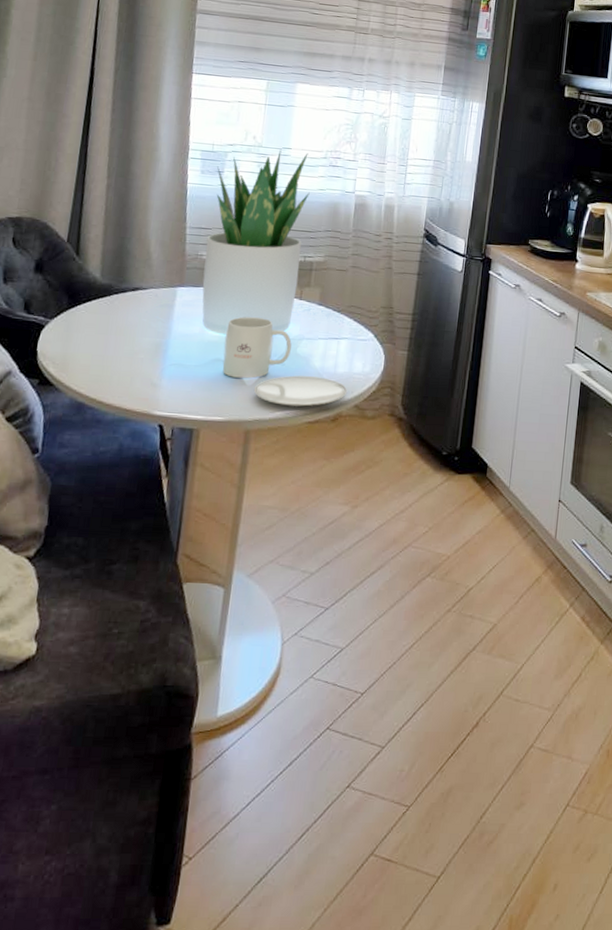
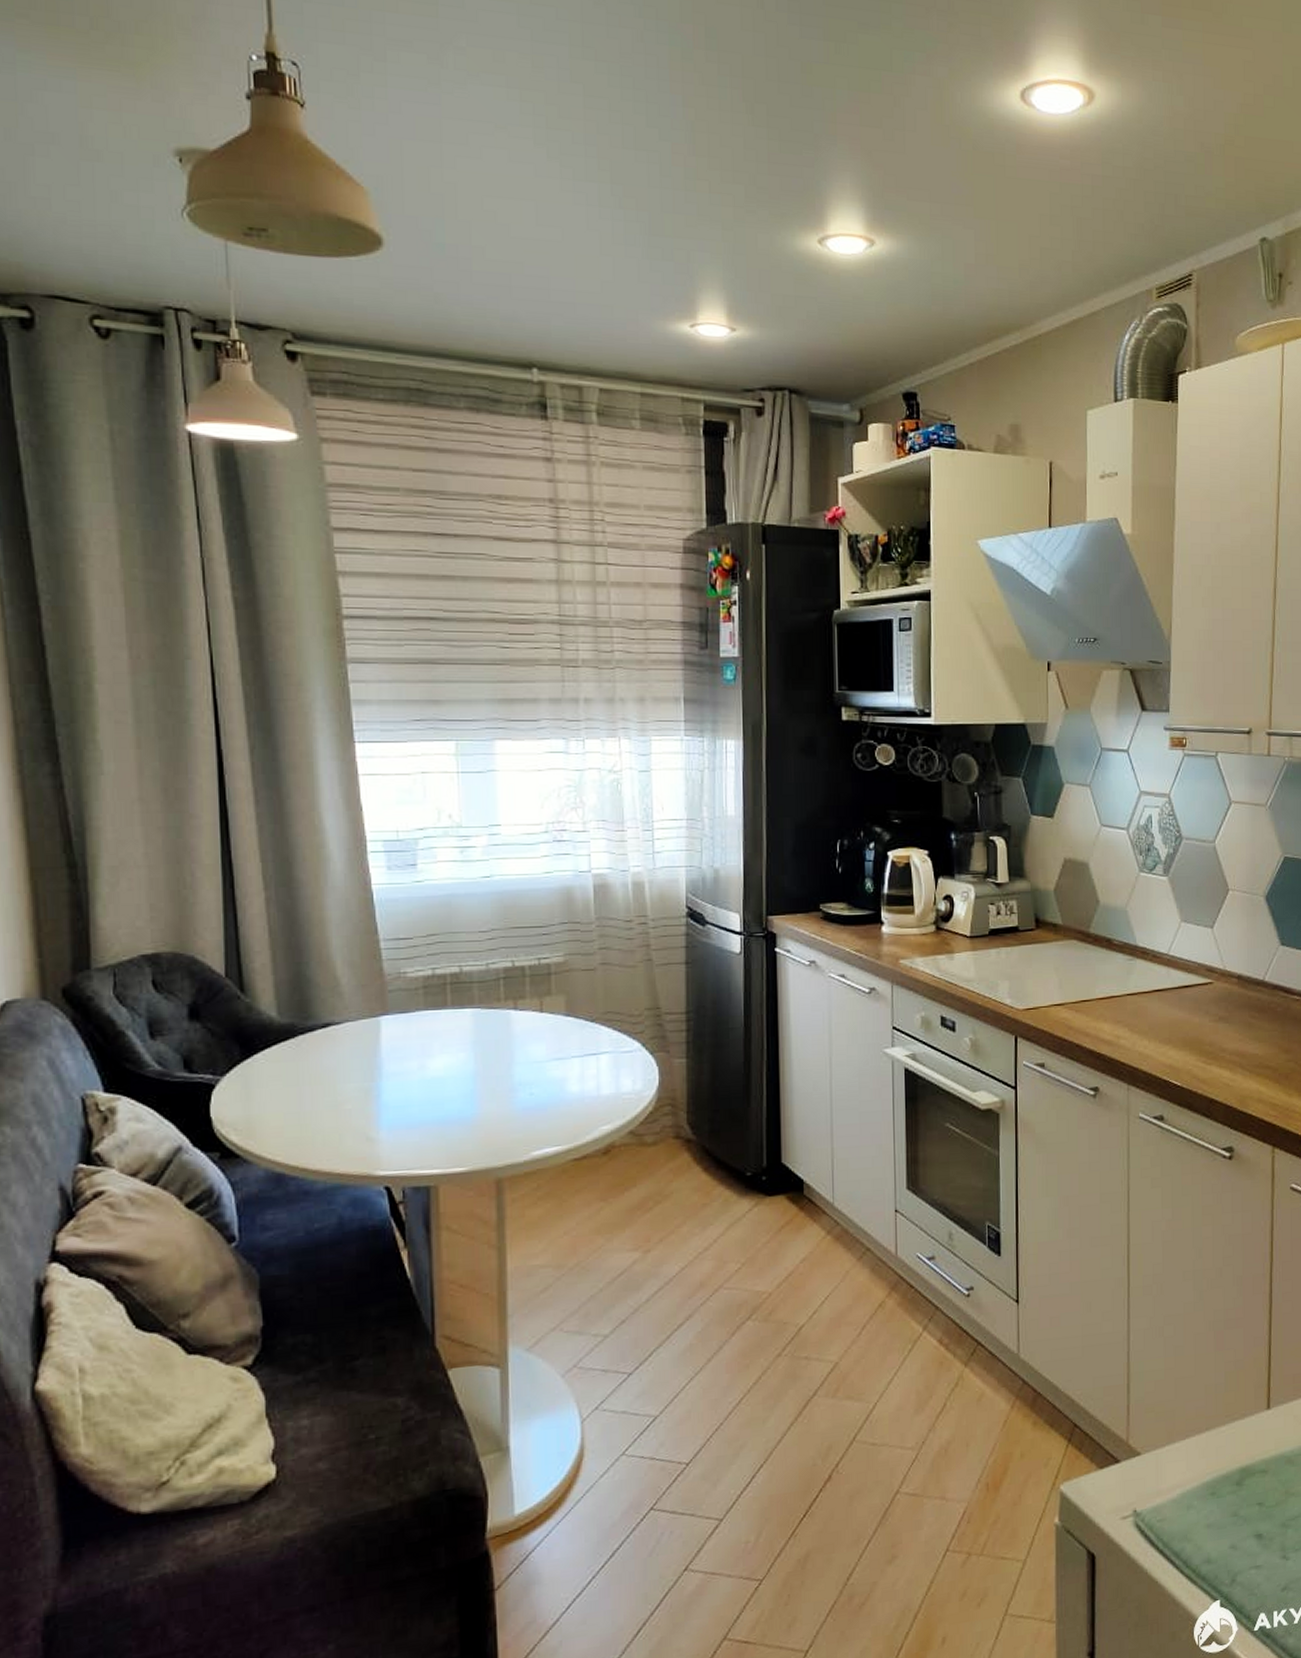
planter: present [202,149,310,335] -> none [407,828,535,1068]
mug: present [222,316,292,379] -> none [451,1040,539,1118]
plate: present [253,375,348,407] -> none [499,1103,618,1144]

